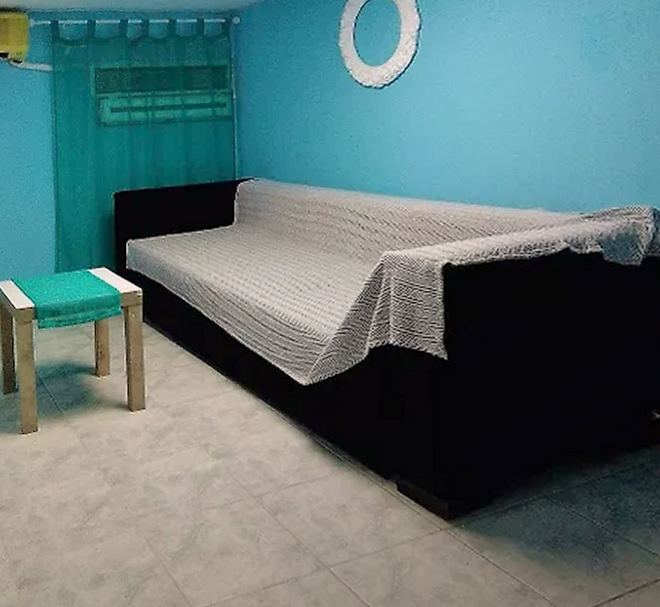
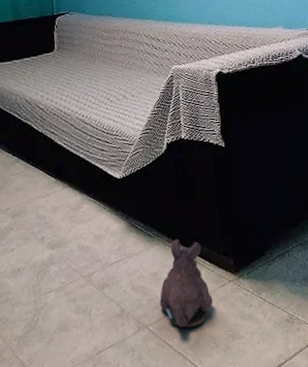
plush toy: none [345,468,417,578] -> present [159,239,213,328]

